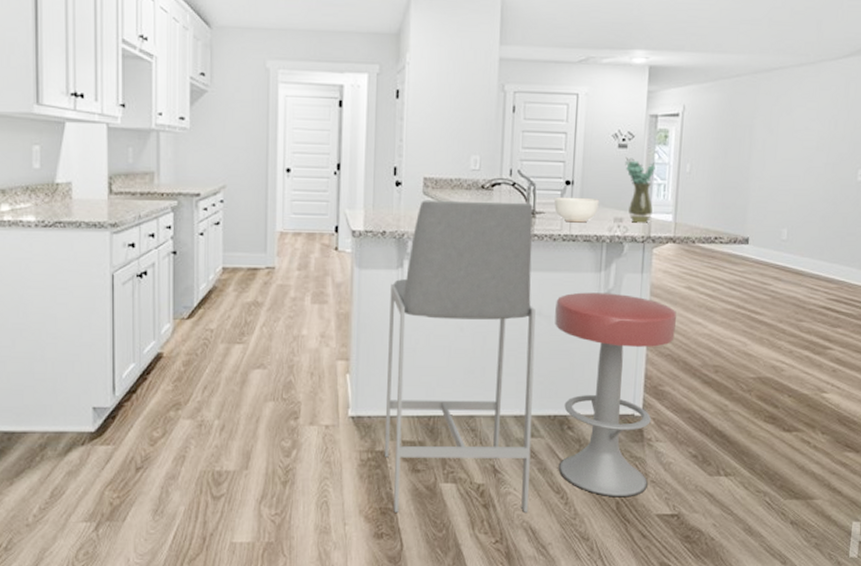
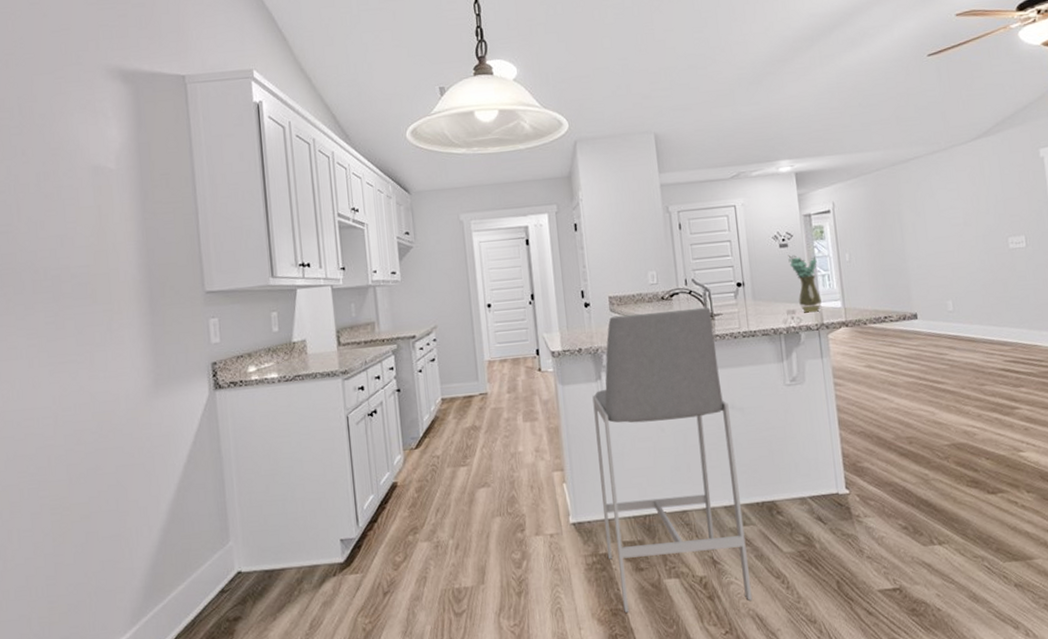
bowl: present [553,197,600,223] -> none [728,296,771,320]
bar stool: present [555,292,677,497] -> none [746,380,864,577]

